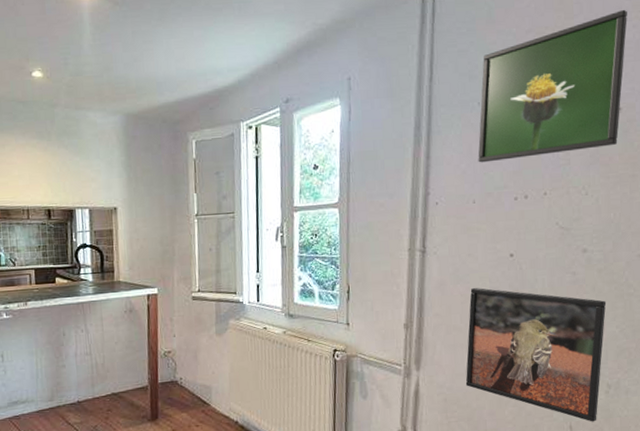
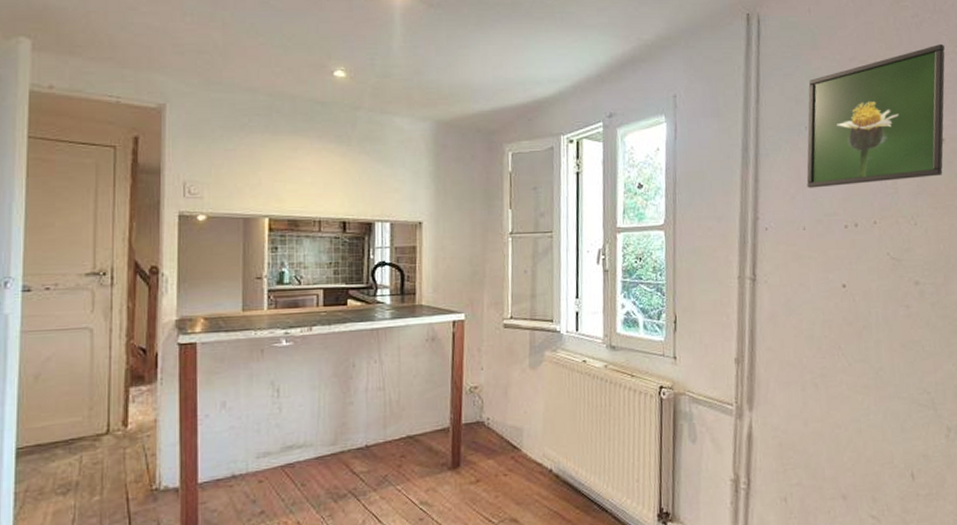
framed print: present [465,288,607,422] -> none [801,320,942,470]

